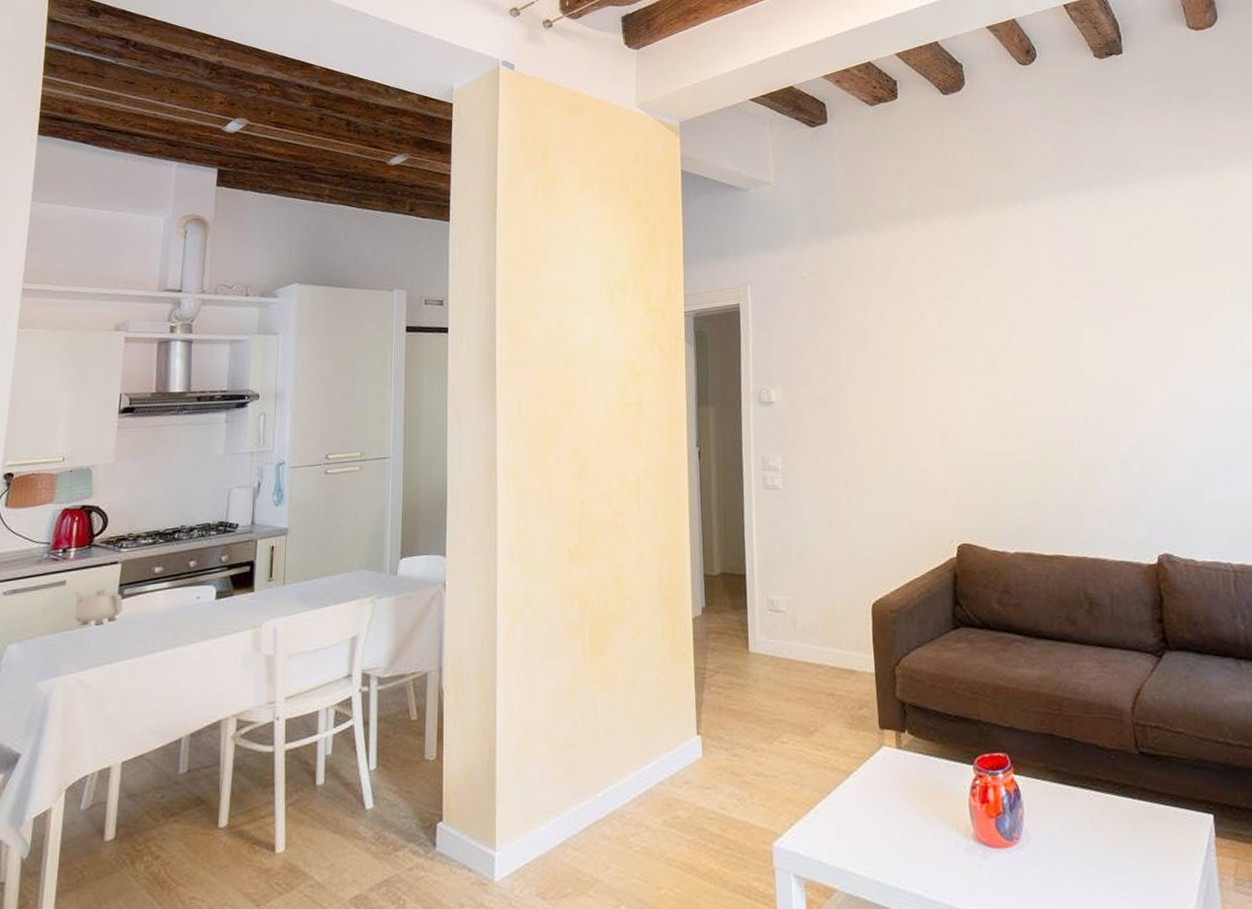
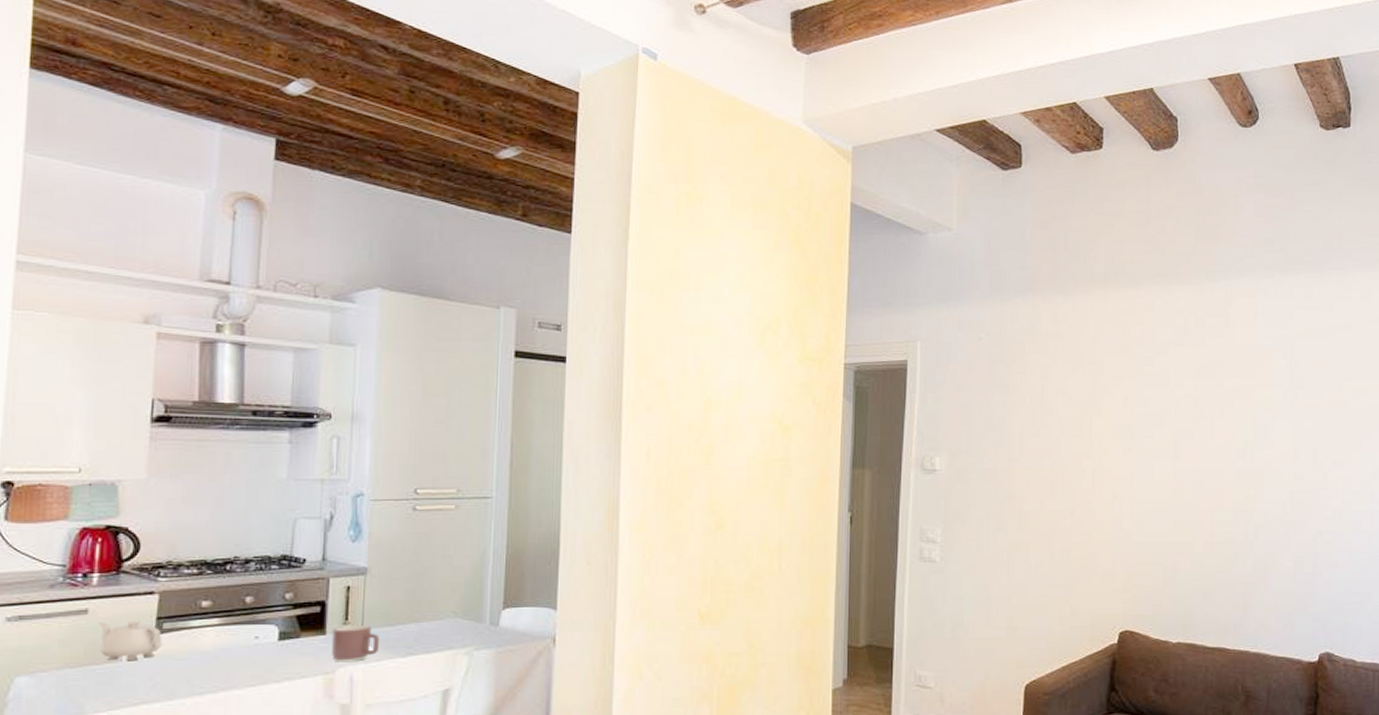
mug: none [259,580,299,617] -> present [331,625,380,662]

